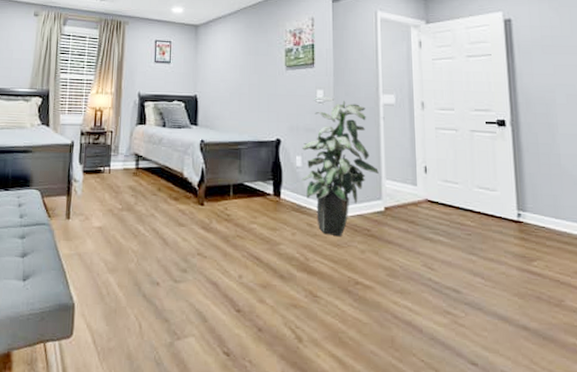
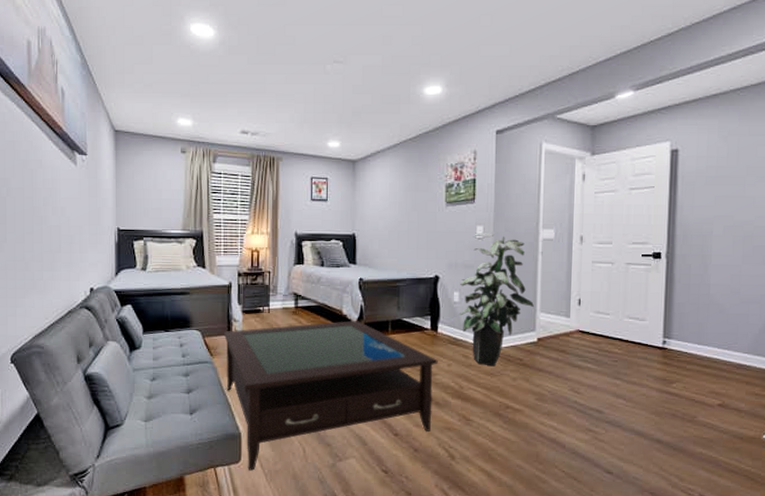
coffee table: none [62,183,282,348] -> present [223,320,438,471]

